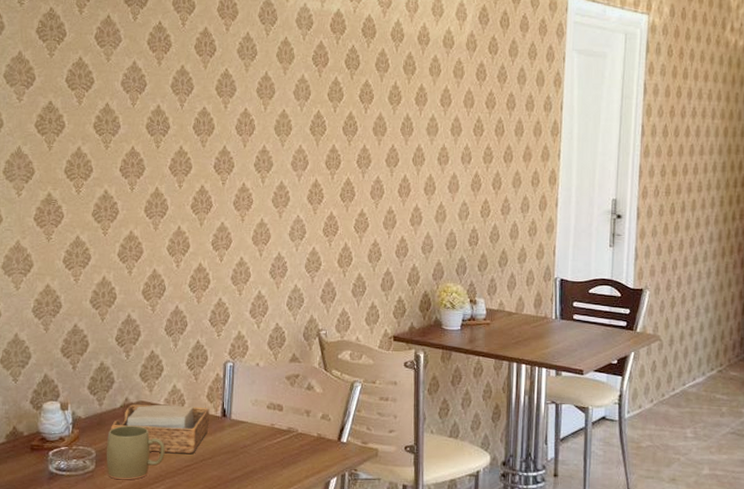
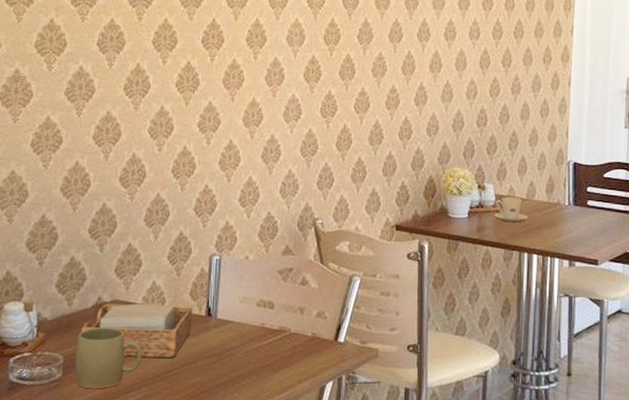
teacup: none [485,310,517,335] -> present [494,197,528,223]

